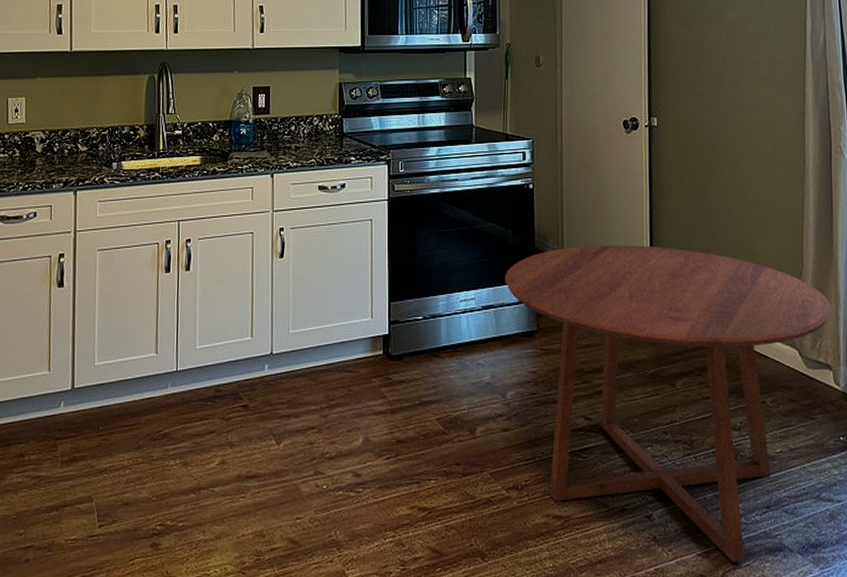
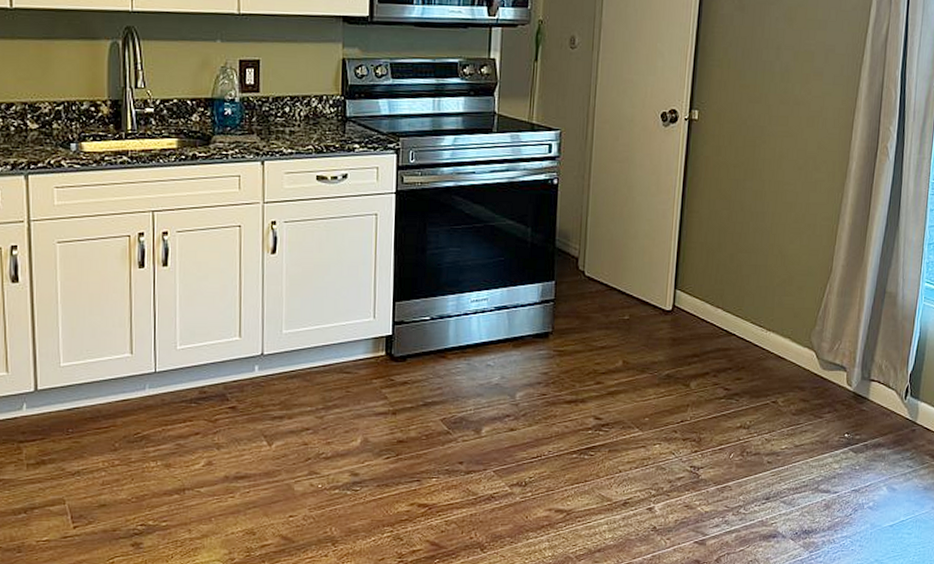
round table: present [505,245,832,562] -> none [520,245,854,548]

